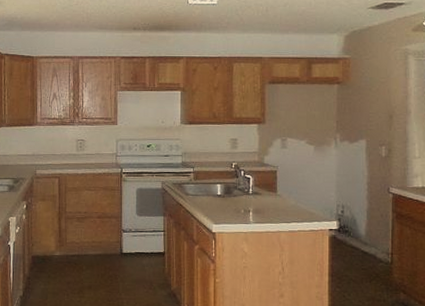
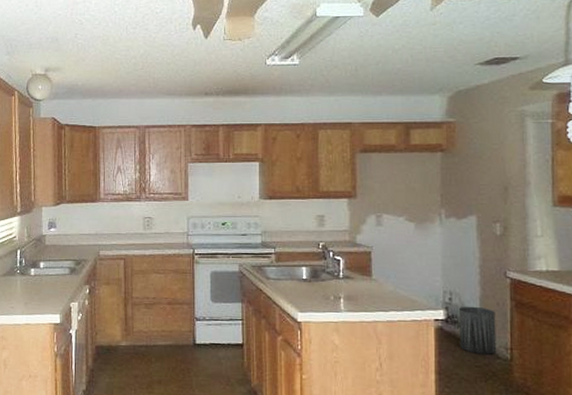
trash can: none [350,217,380,259] -> present [459,306,497,355]

